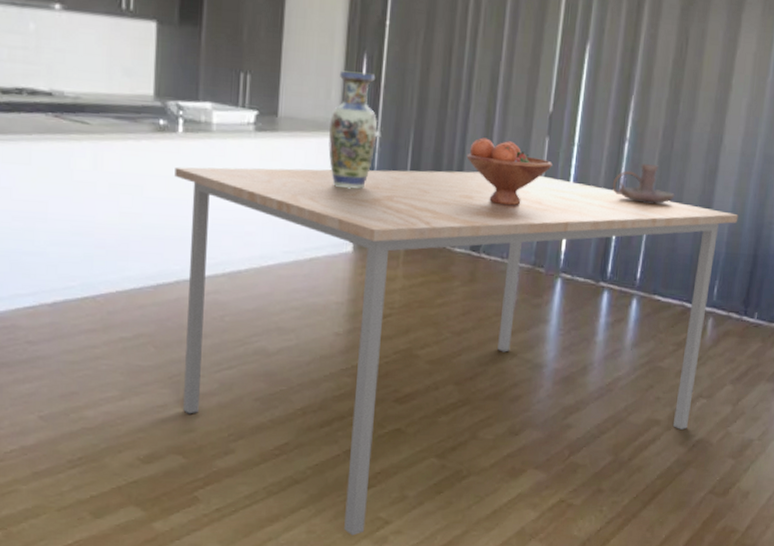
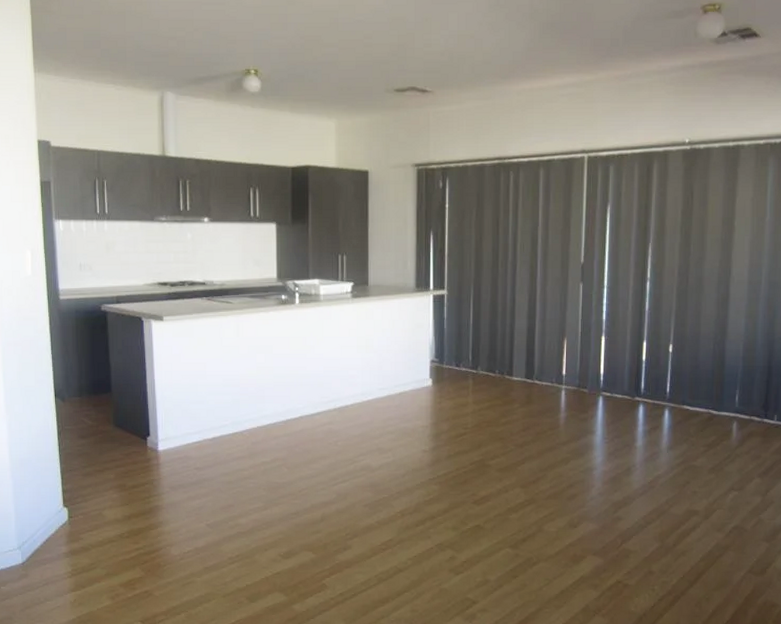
dining table: present [175,167,738,536] -> none [295,314,751,614]
vase: present [328,70,378,190] -> none [408,246,445,336]
fruit bowl: present [466,137,552,206] -> none [517,288,587,340]
candle holder: present [612,164,675,204] -> none [639,298,693,329]

